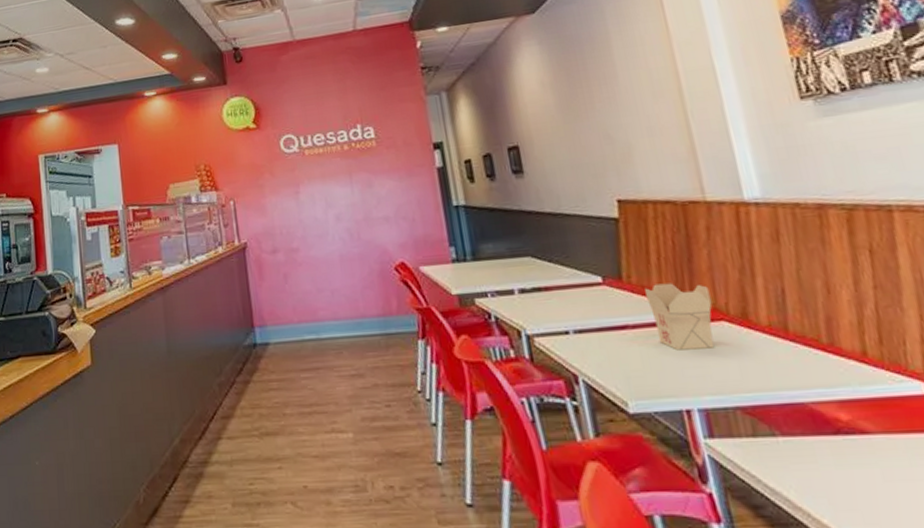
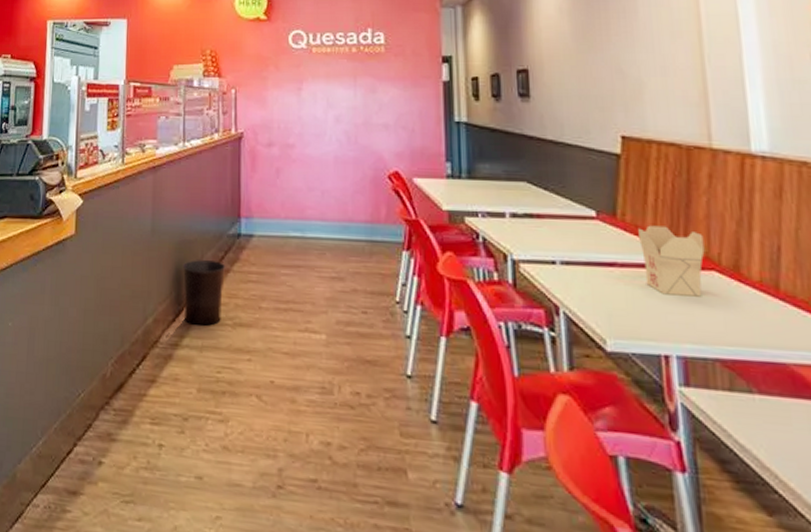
waste bin: none [202,373,247,440] -> present [182,259,226,326]

